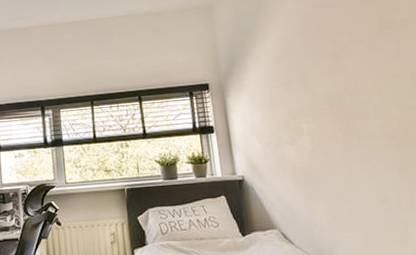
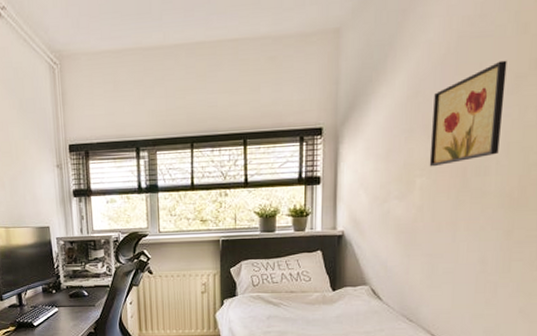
wall art: none [303,23,373,114] -> present [429,60,507,167]

